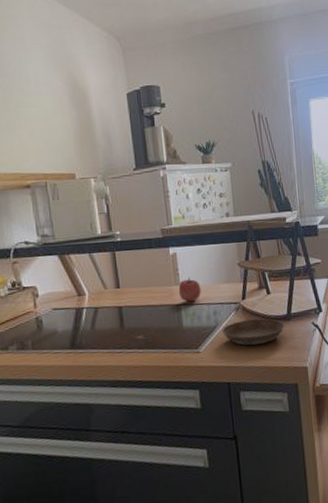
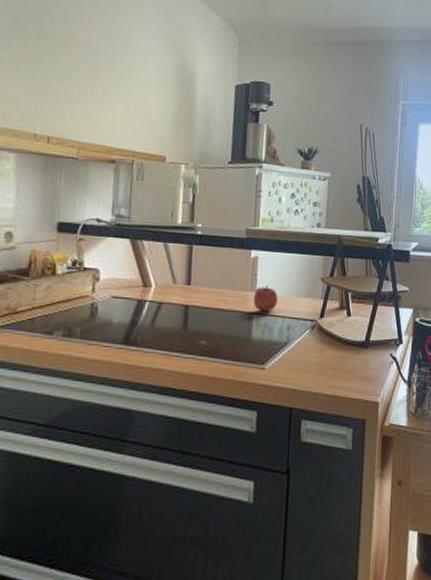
saucer: present [222,318,285,346] -> none [293,340,361,370]

